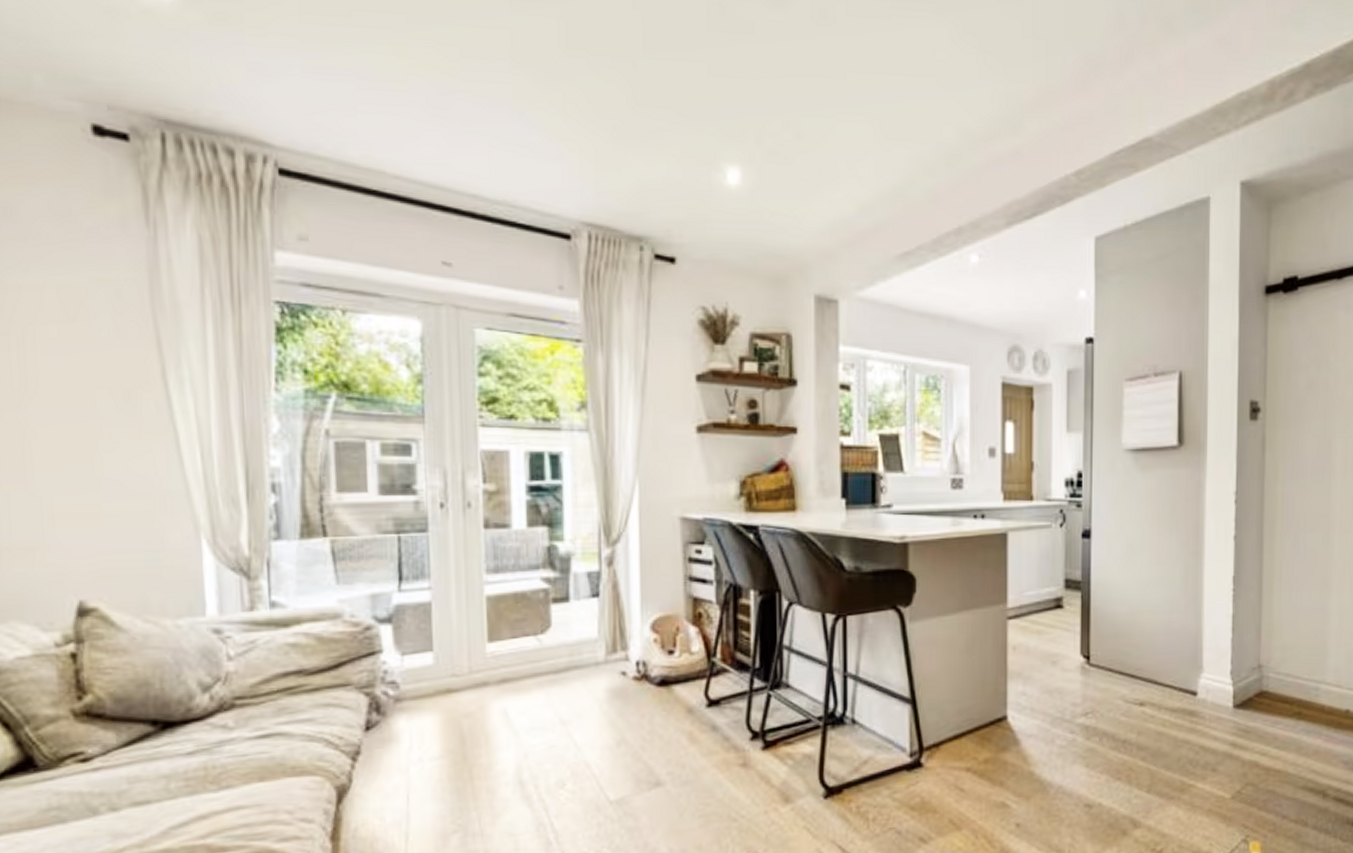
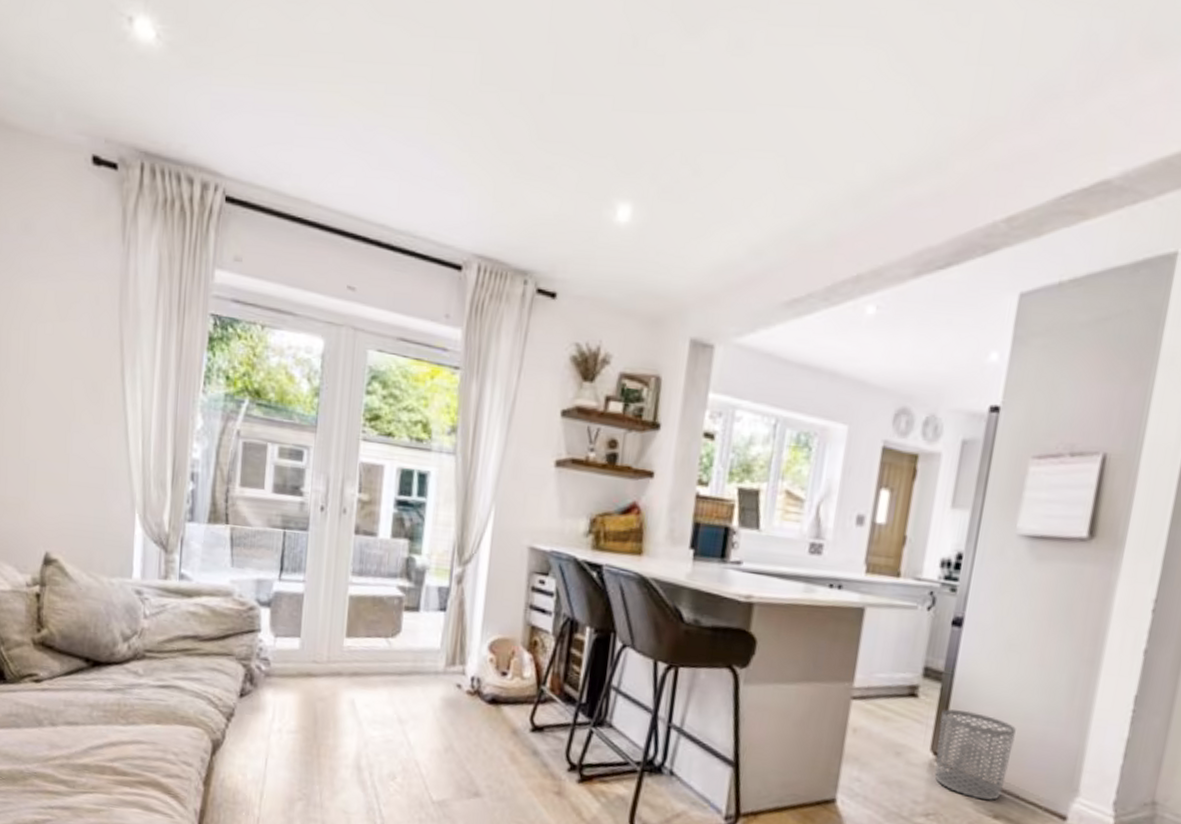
waste bin: none [1085,612,1146,691] -> present [934,709,1016,800]

